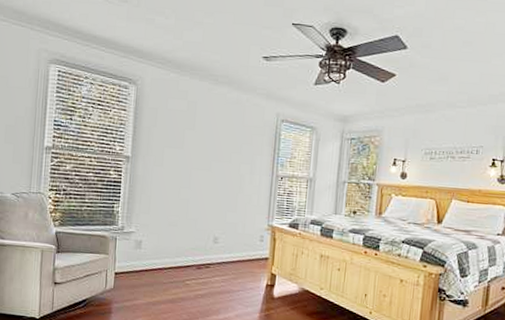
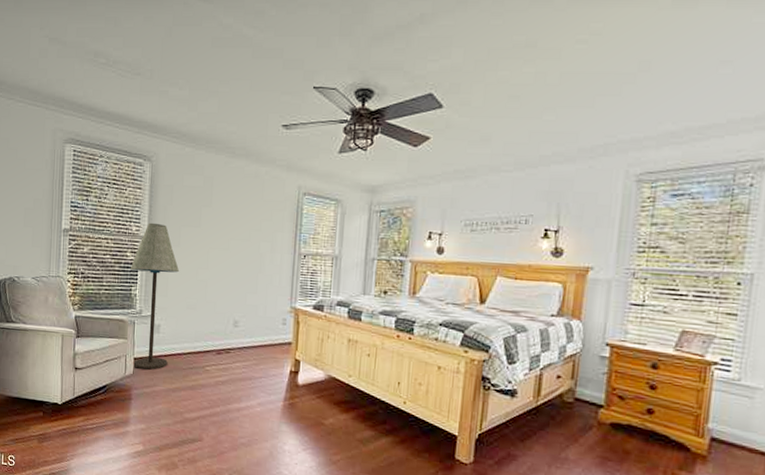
floor lamp: none [113,143,162,284] -> present [130,222,180,370]

